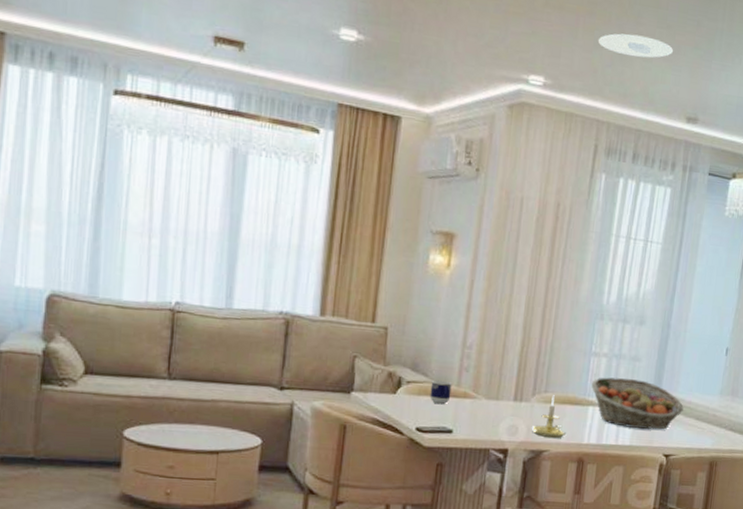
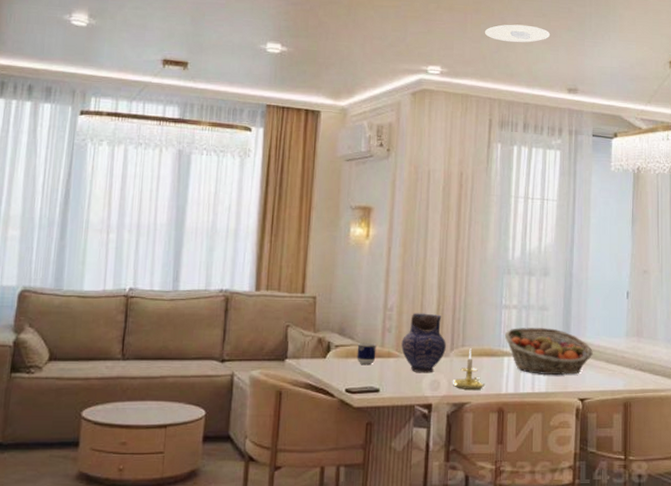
pottery: none [479,353,528,418] -> present [401,313,446,373]

